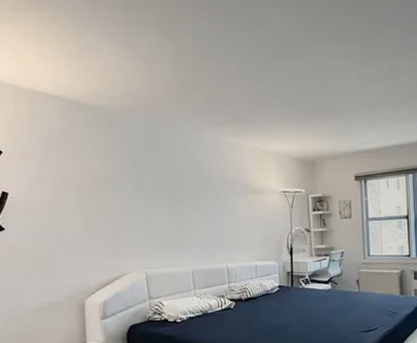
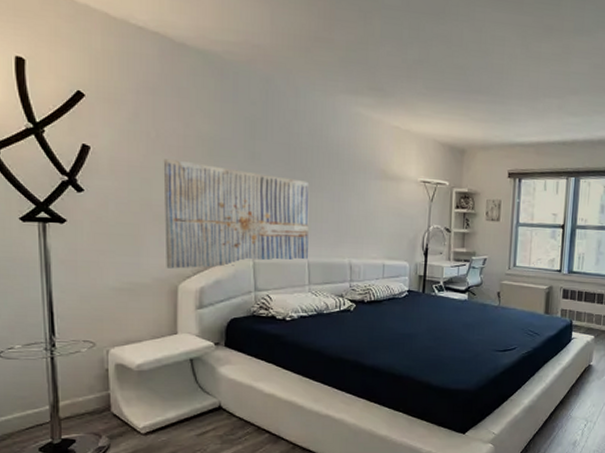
wall art: none [67,196,191,287] -> present [163,159,309,269]

